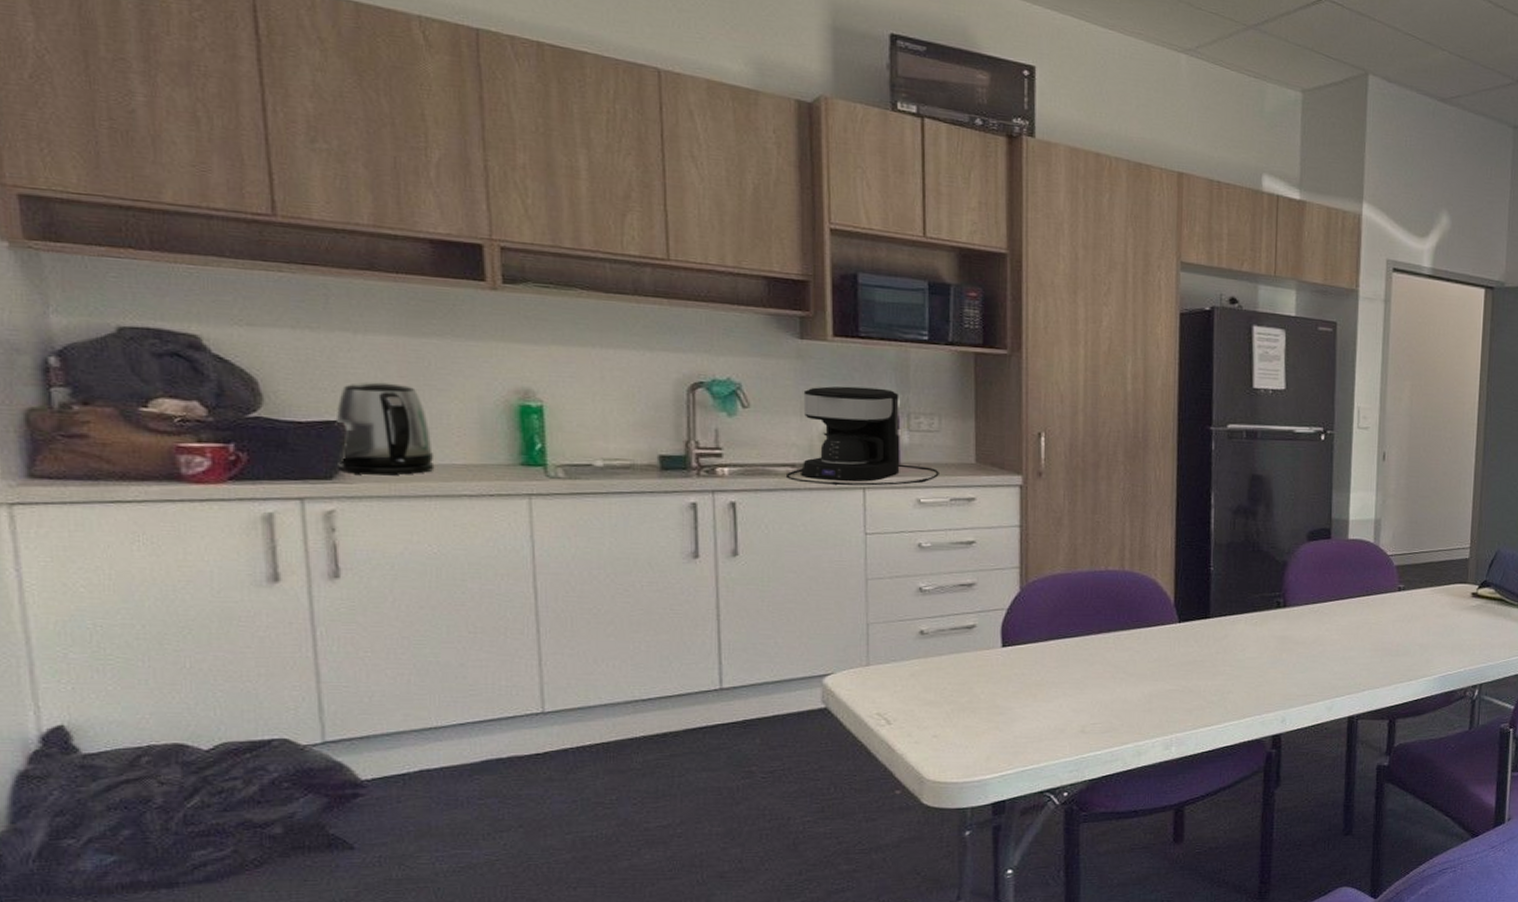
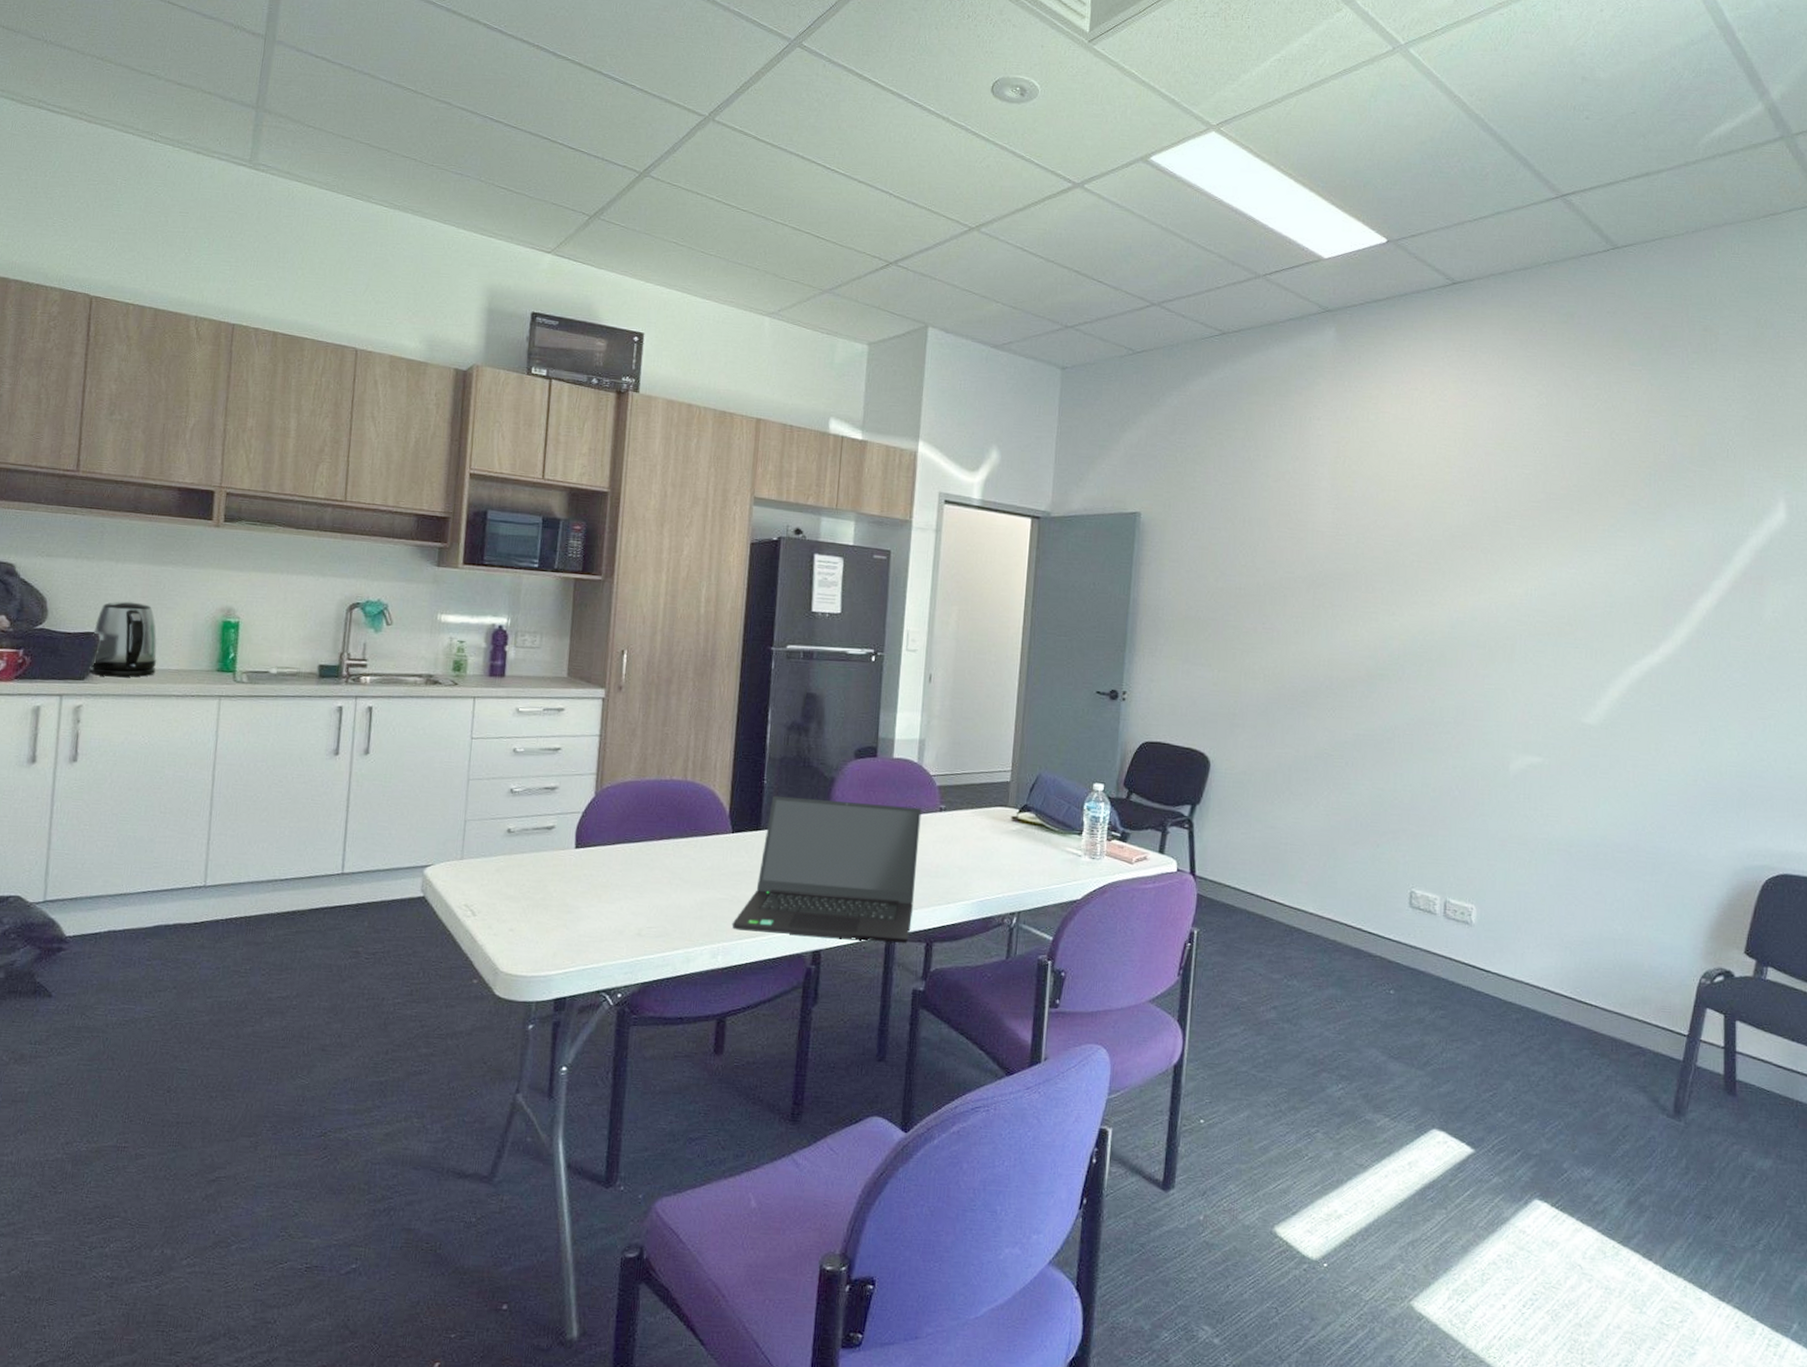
coffee maker: present [785,386,939,486] -> none [413,607,537,696]
laptop: none [1184,582,1380,723] -> present [732,795,922,944]

